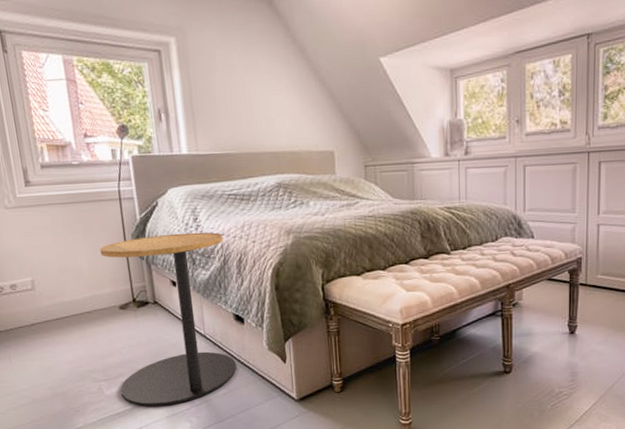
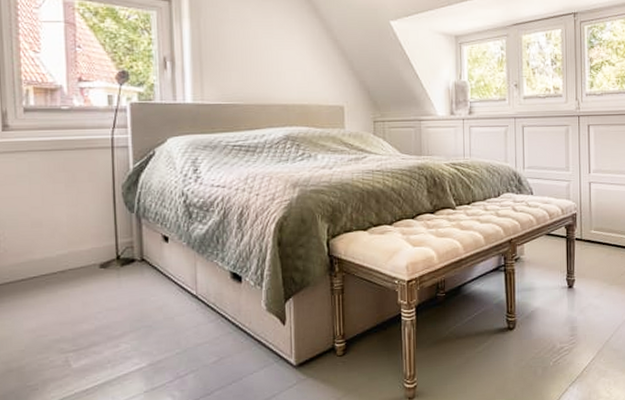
side table: present [100,232,237,407] -> none [83,184,230,381]

